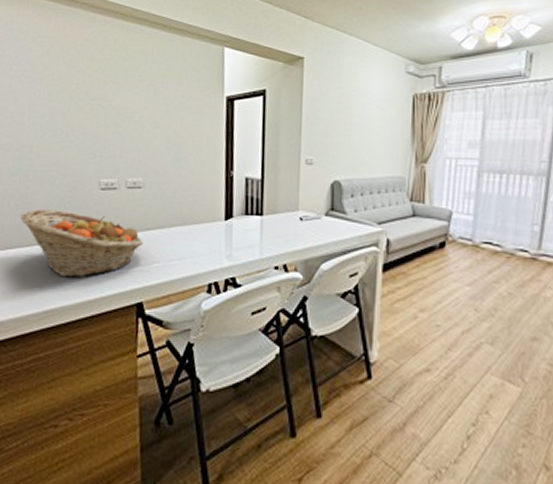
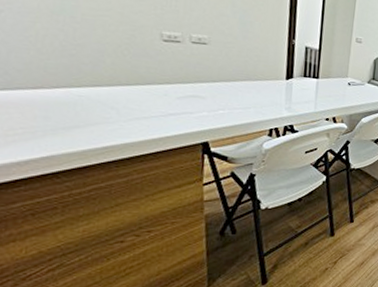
fruit basket: present [20,209,143,278] -> none [67,52,209,119]

